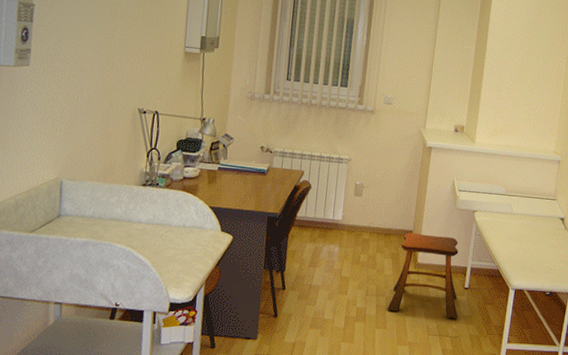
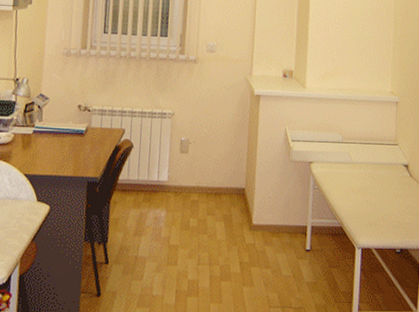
stool: present [387,233,459,318] -> none [221,191,301,286]

